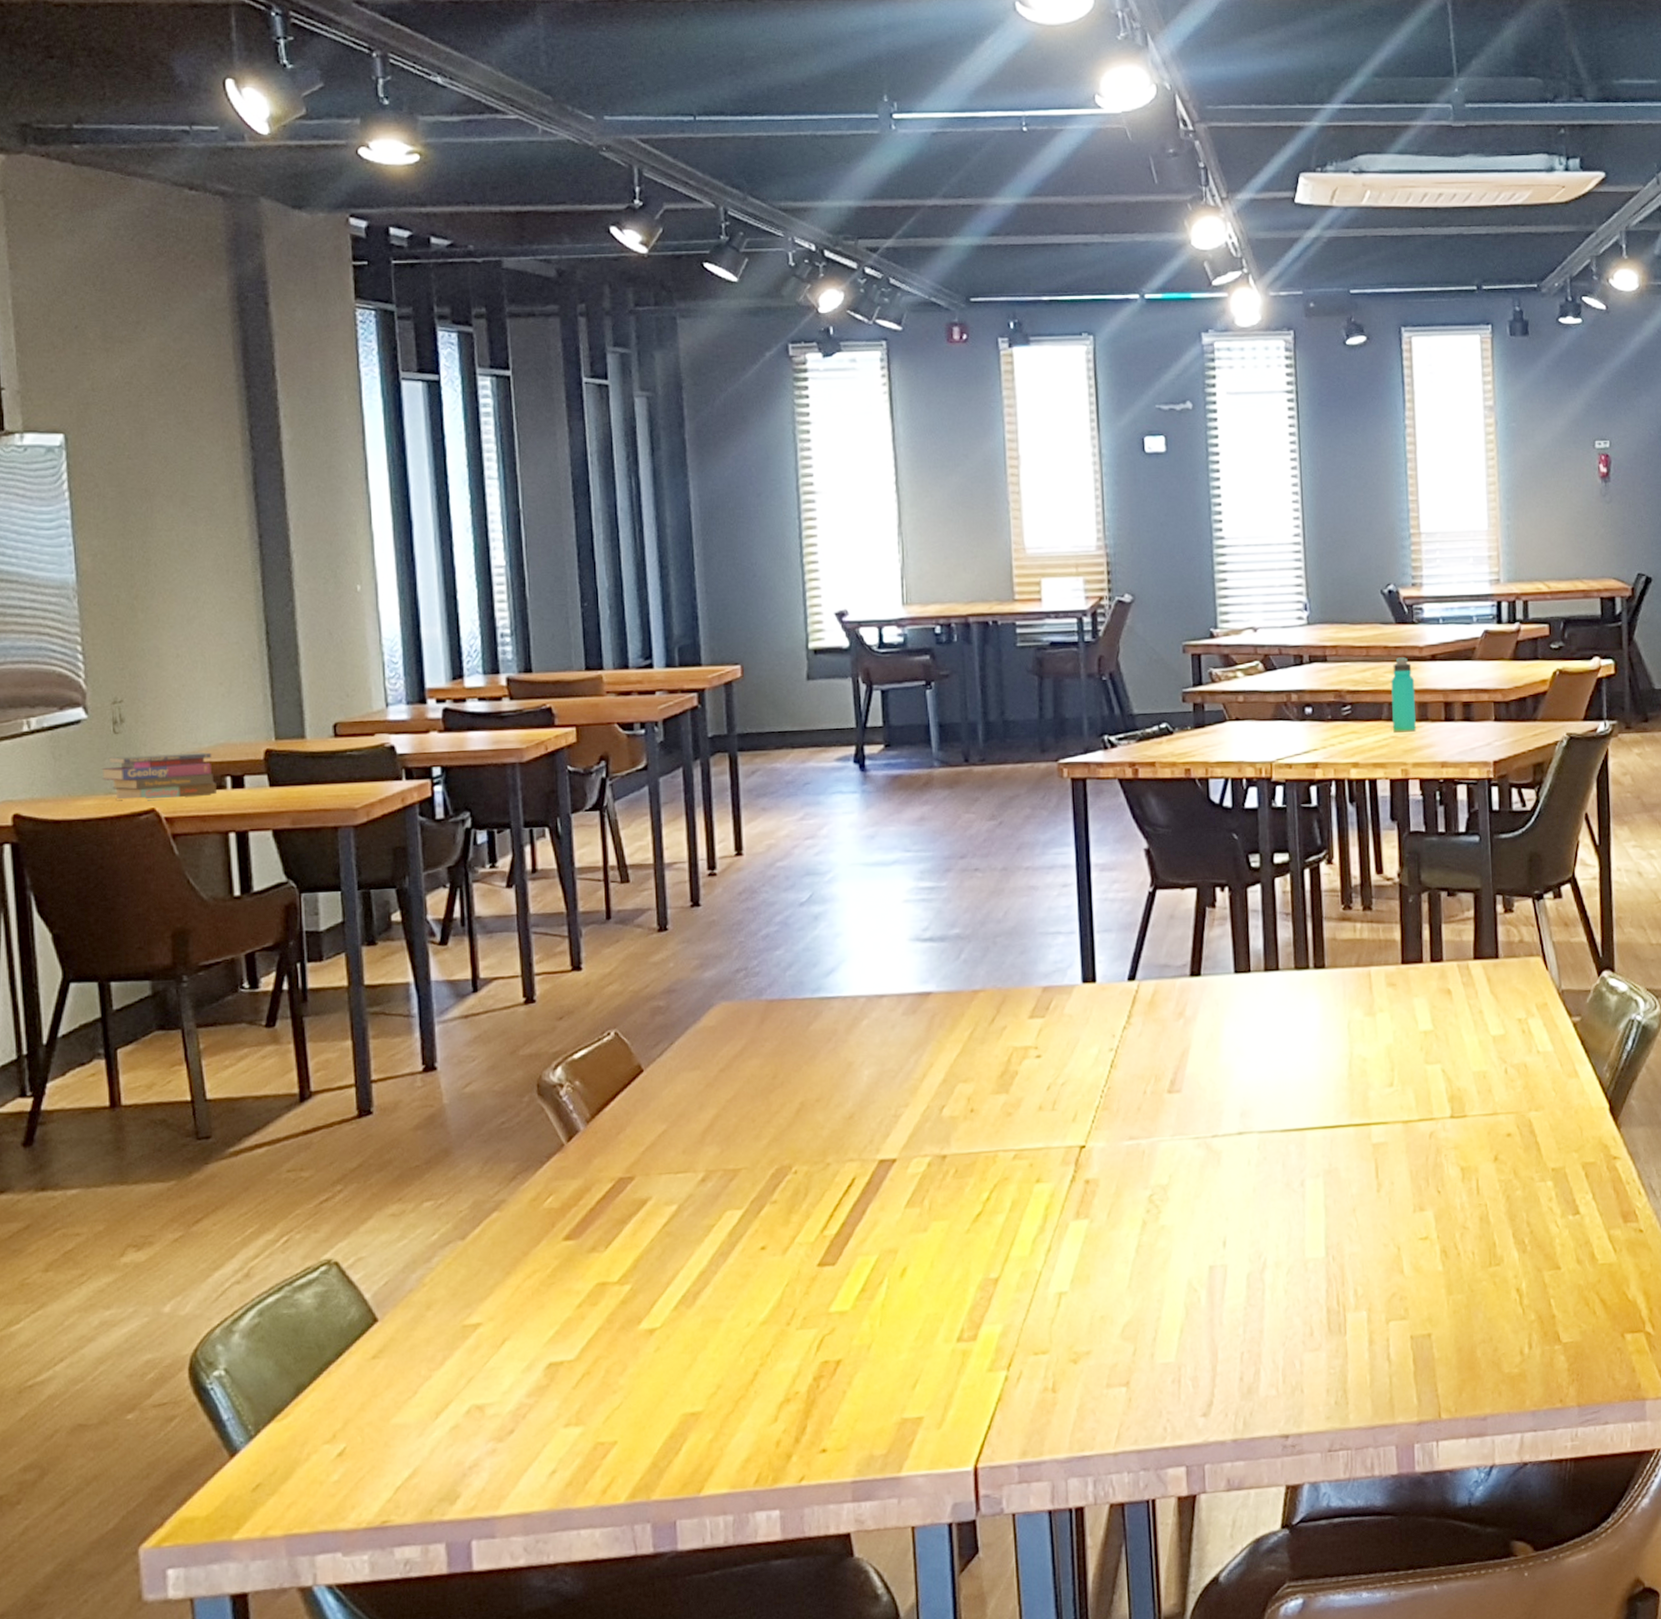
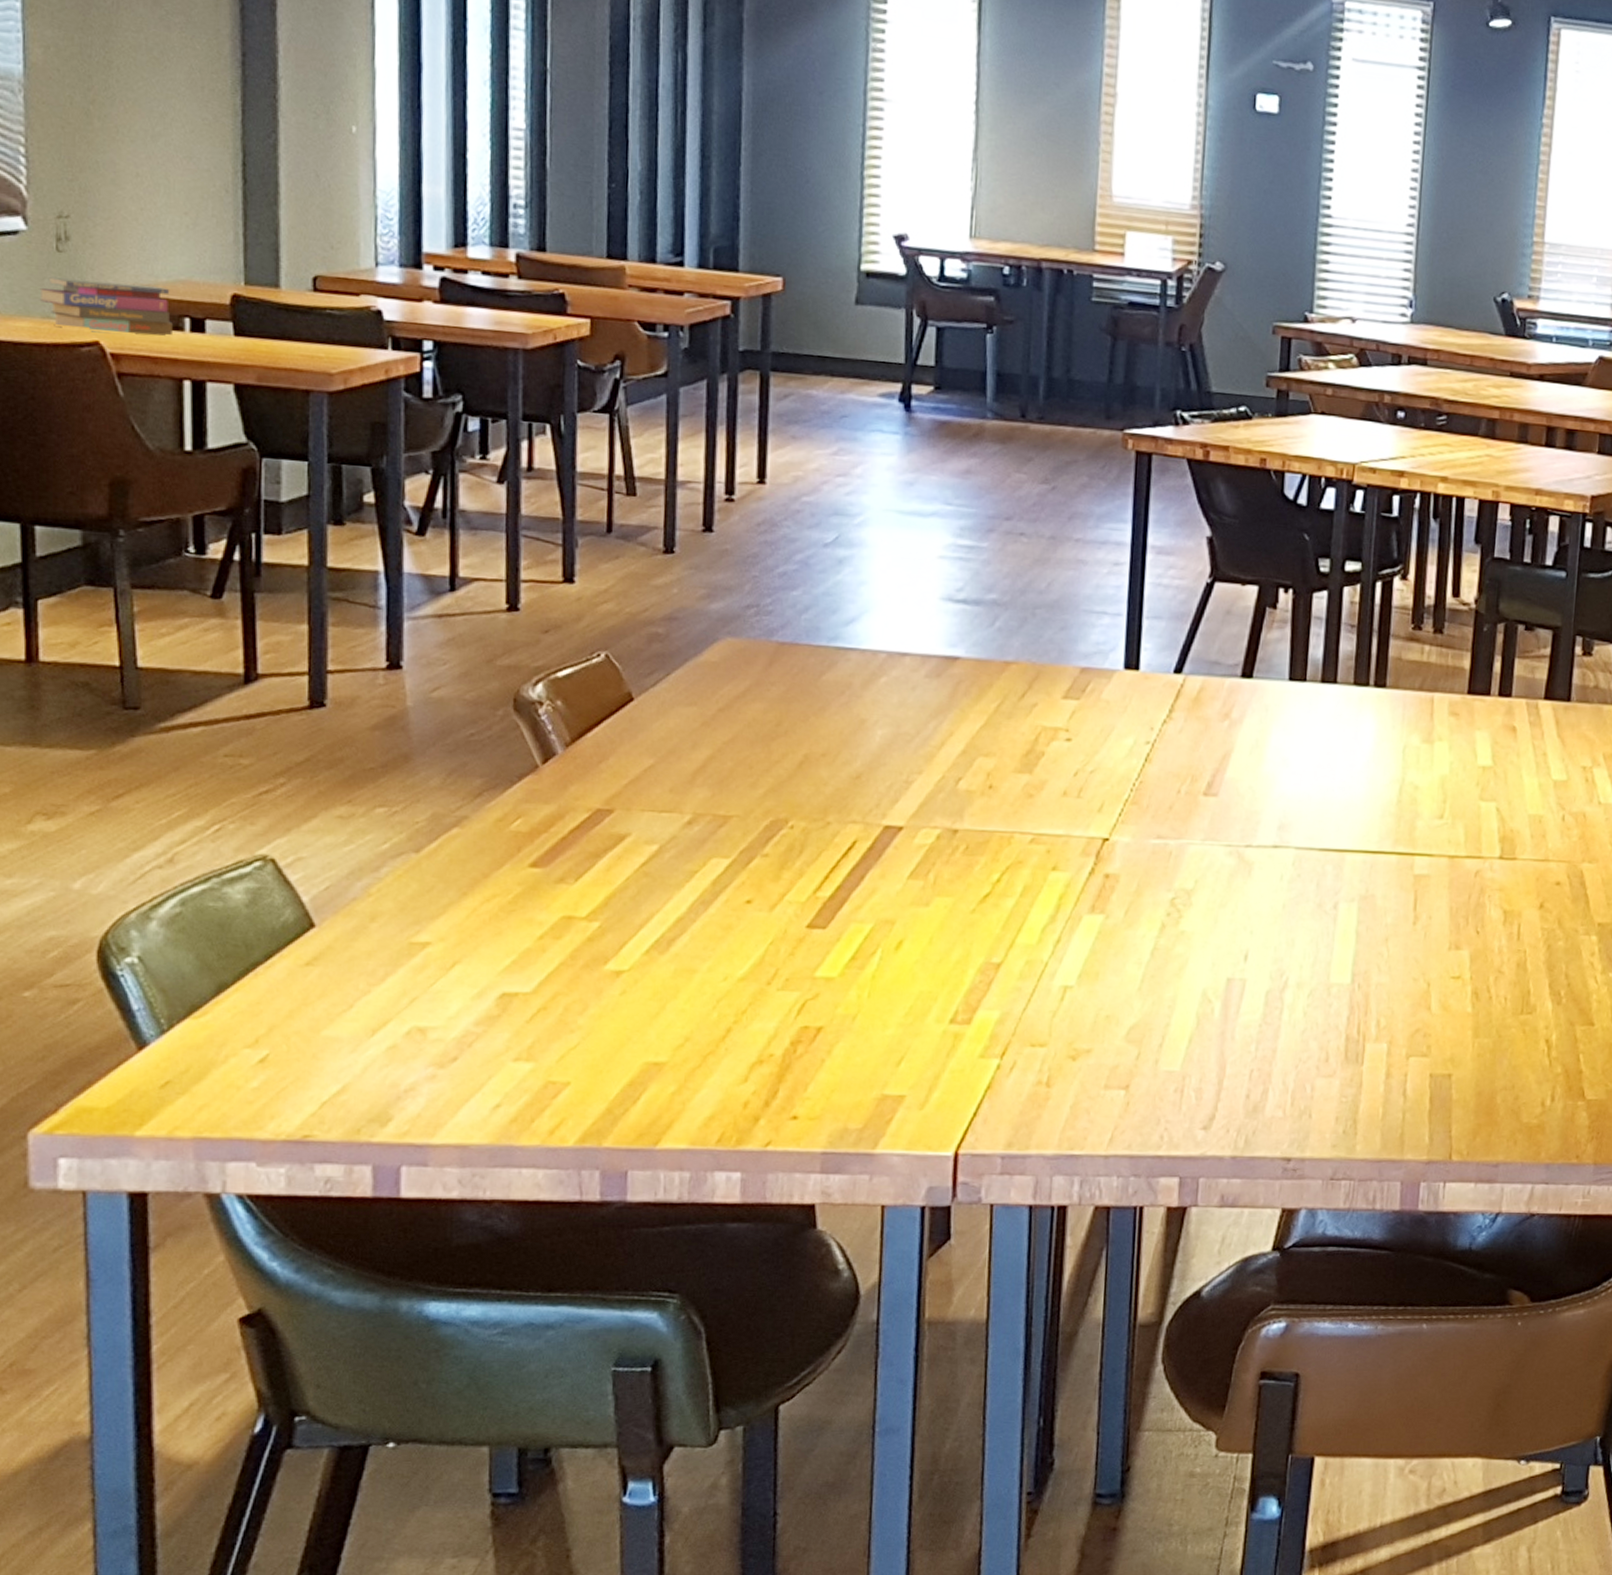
water bottle: present [1391,657,1416,735] -> none [1489,372,1519,456]

